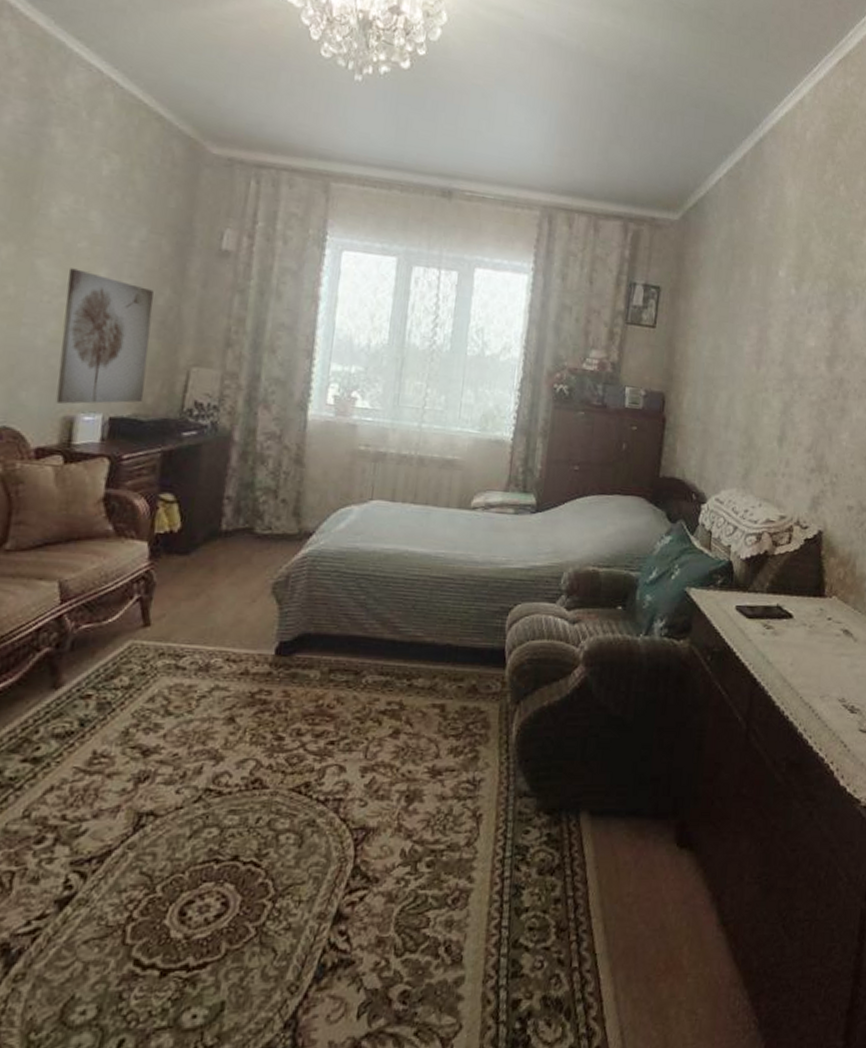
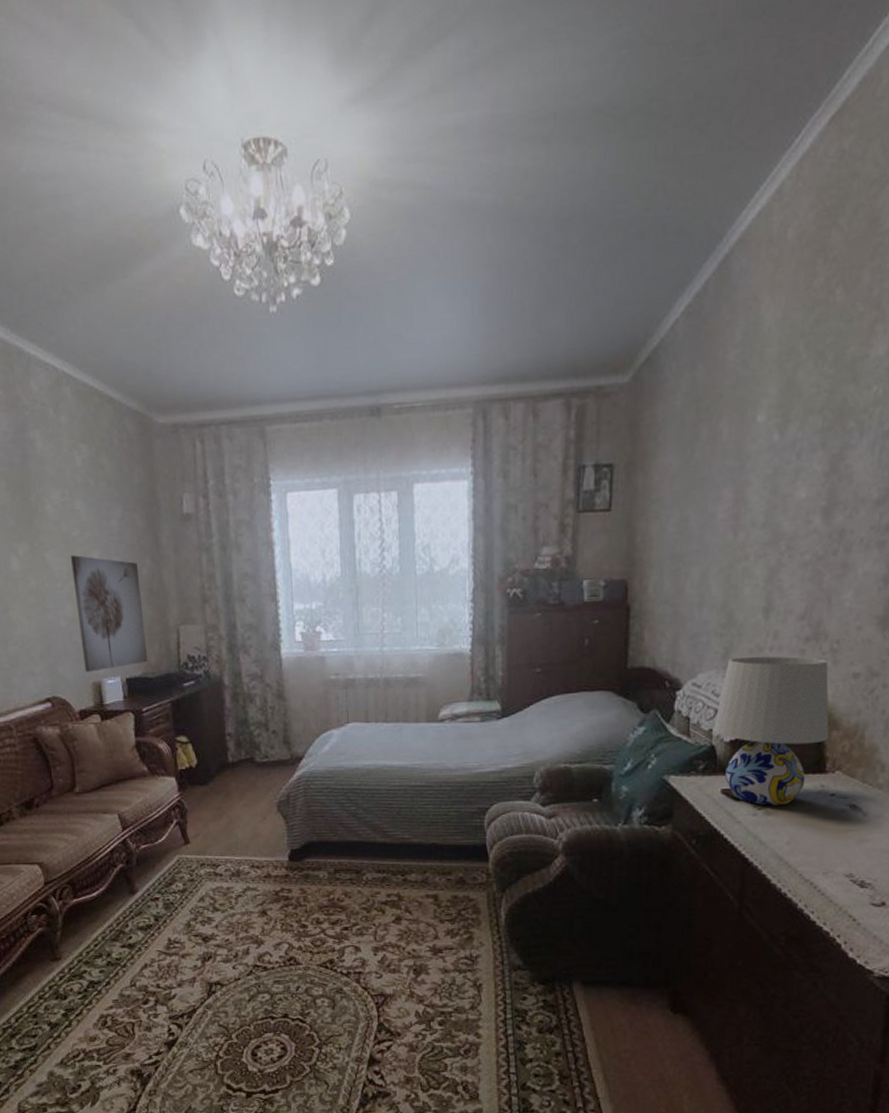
table lamp: none [731,478,829,626] -> present [713,656,829,806]

